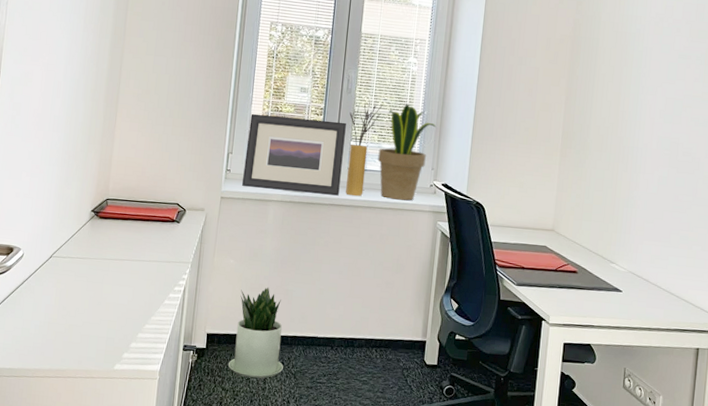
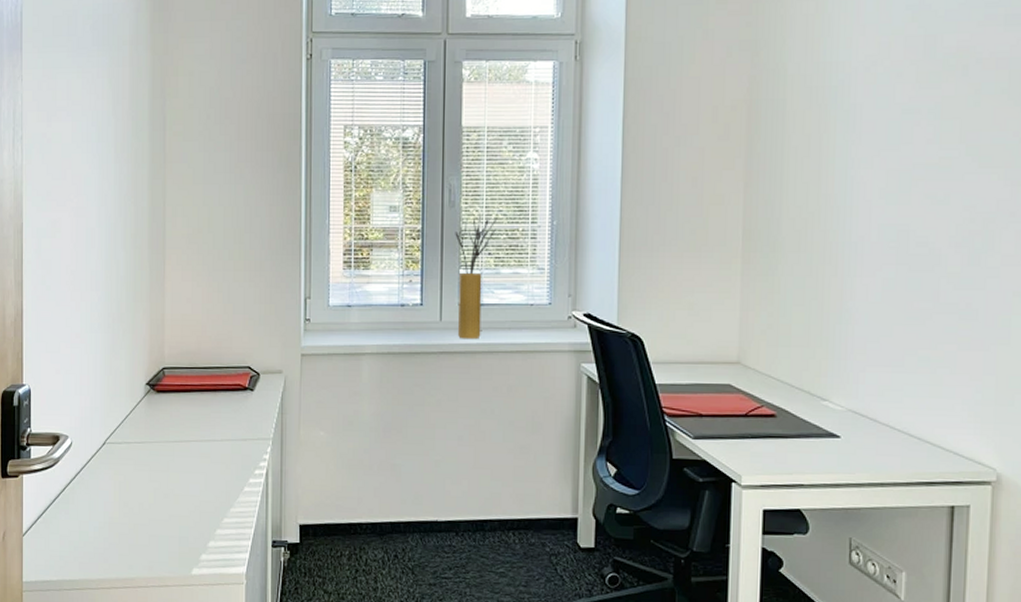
planter: present [228,287,283,379] -> none [328,462,397,577]
picture frame: present [241,113,346,197] -> none [325,245,452,342]
potted plant: present [377,103,437,201] -> none [496,213,571,340]

